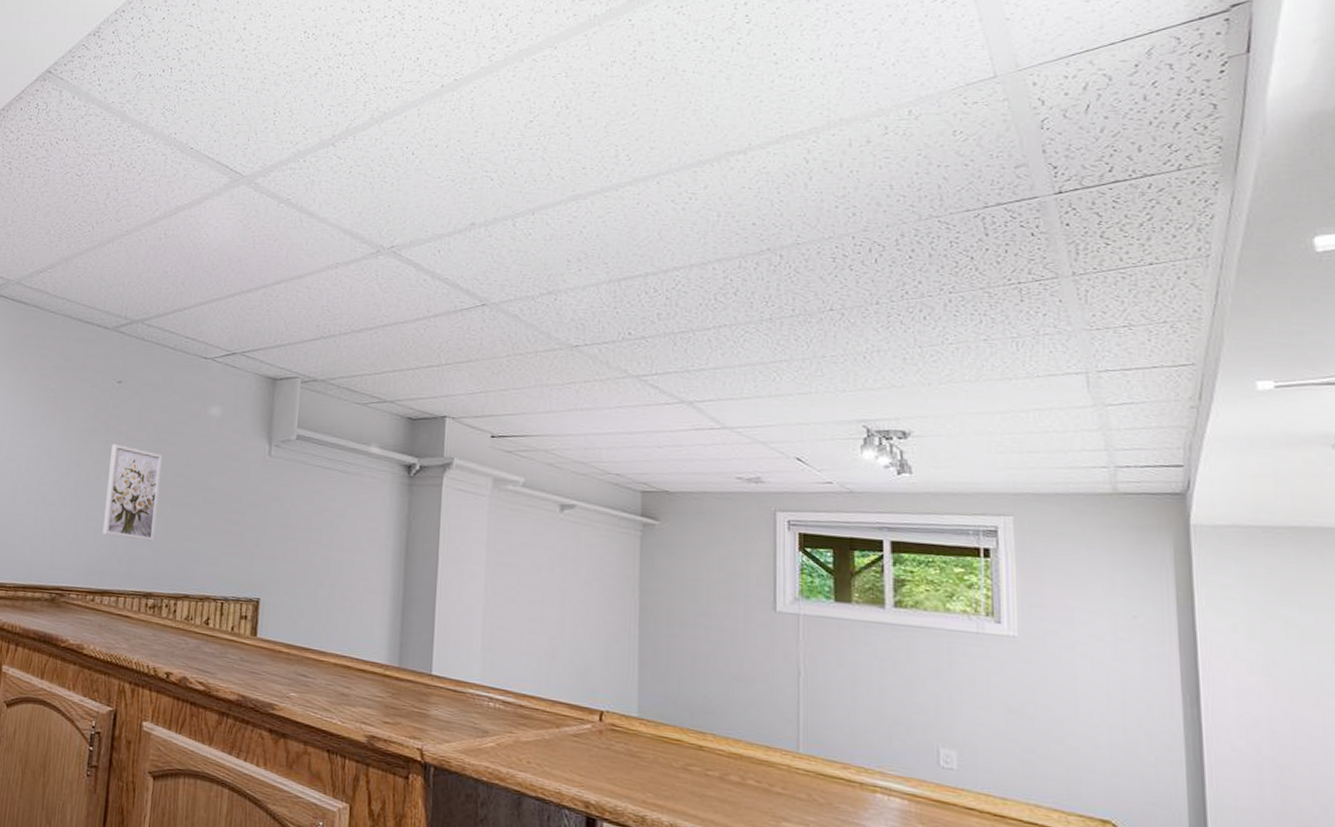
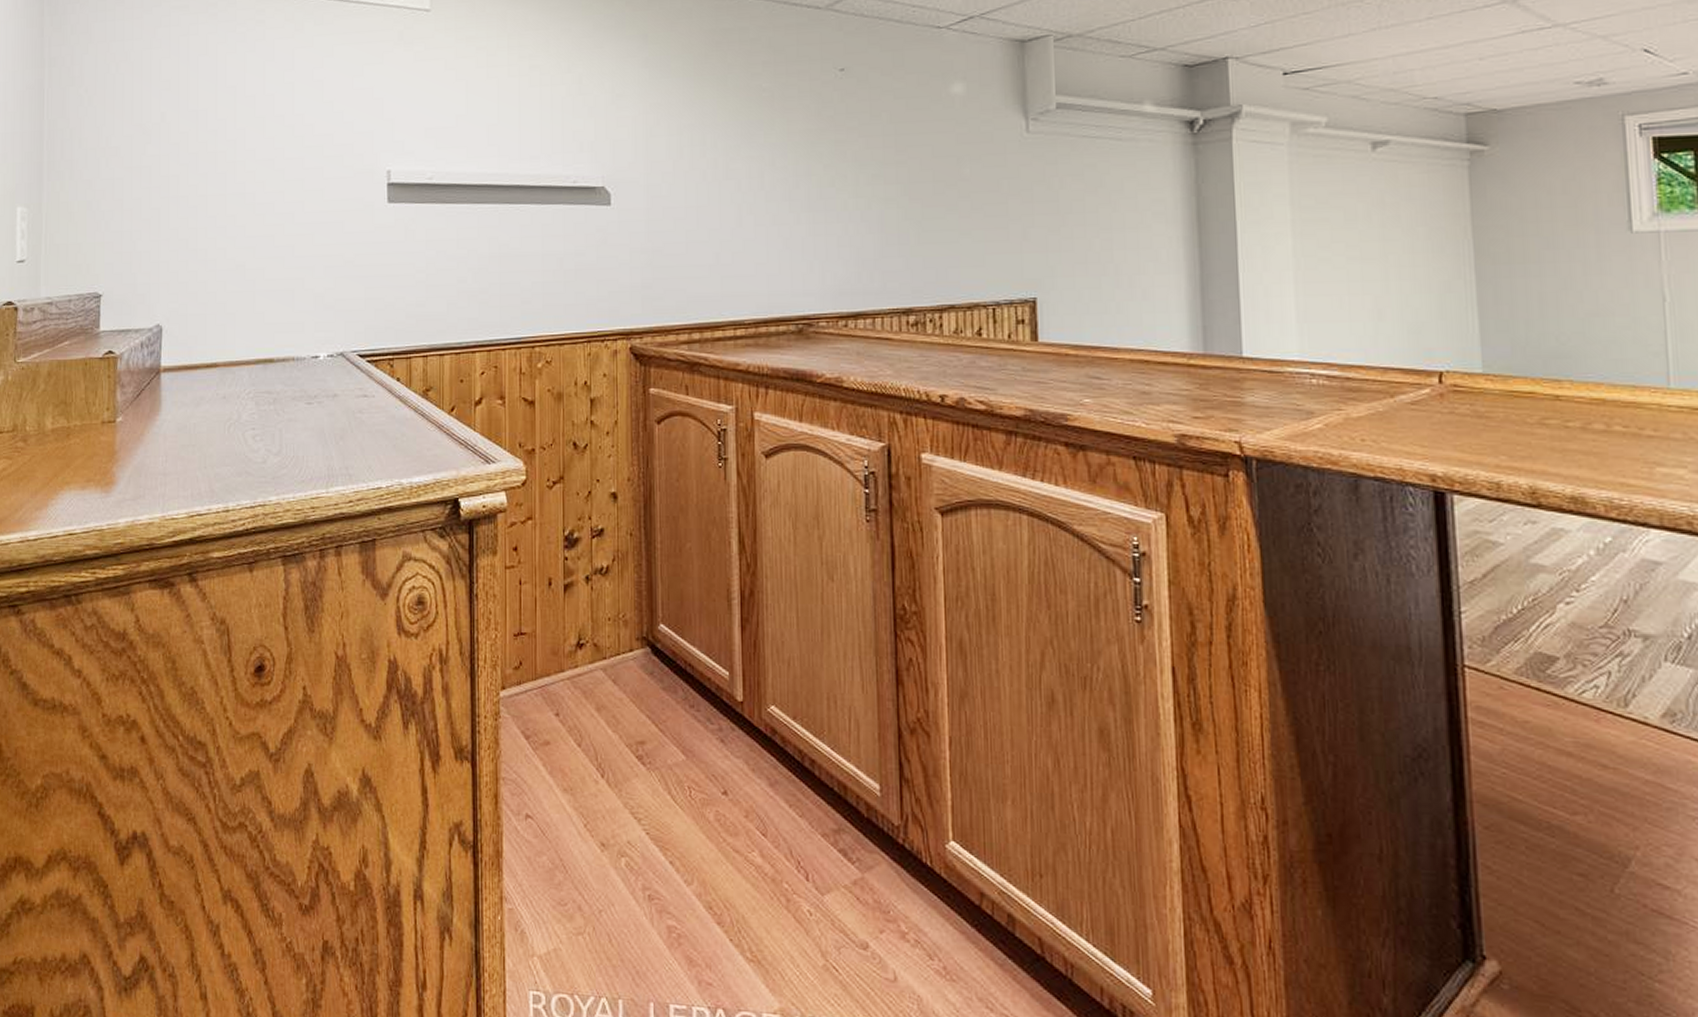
wall art: present [102,444,163,542] -> none [843,143,907,250]

